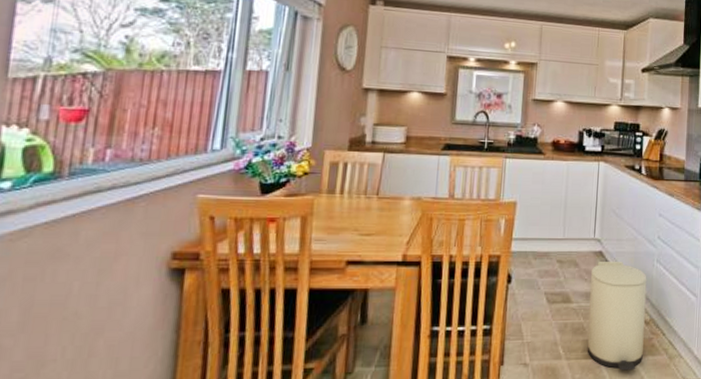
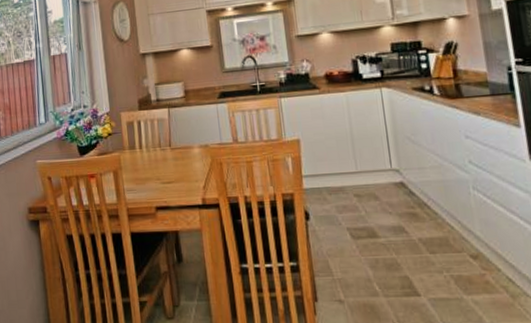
pedal bin: present [587,262,647,371] -> none [395,192,477,310]

